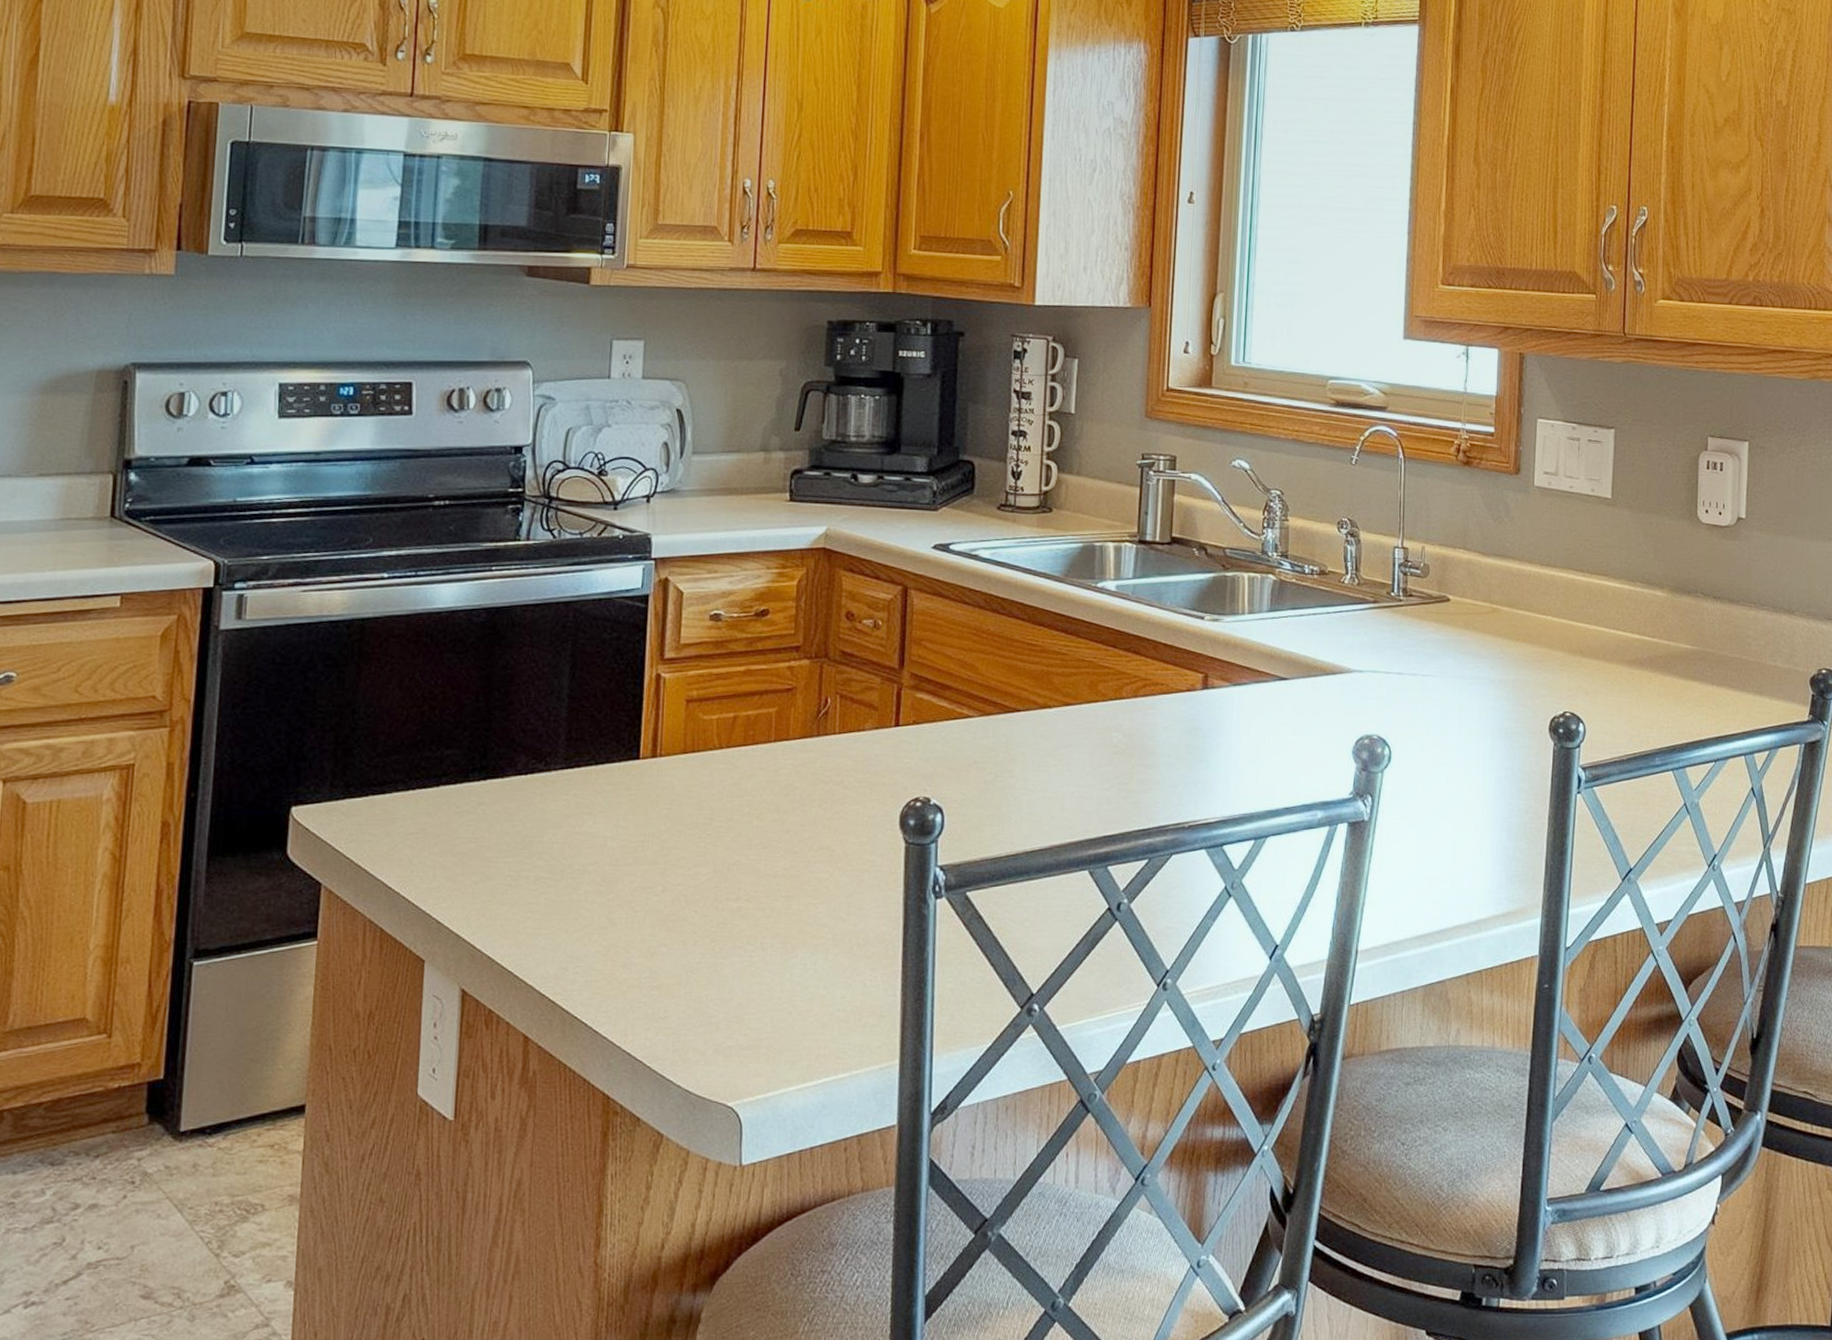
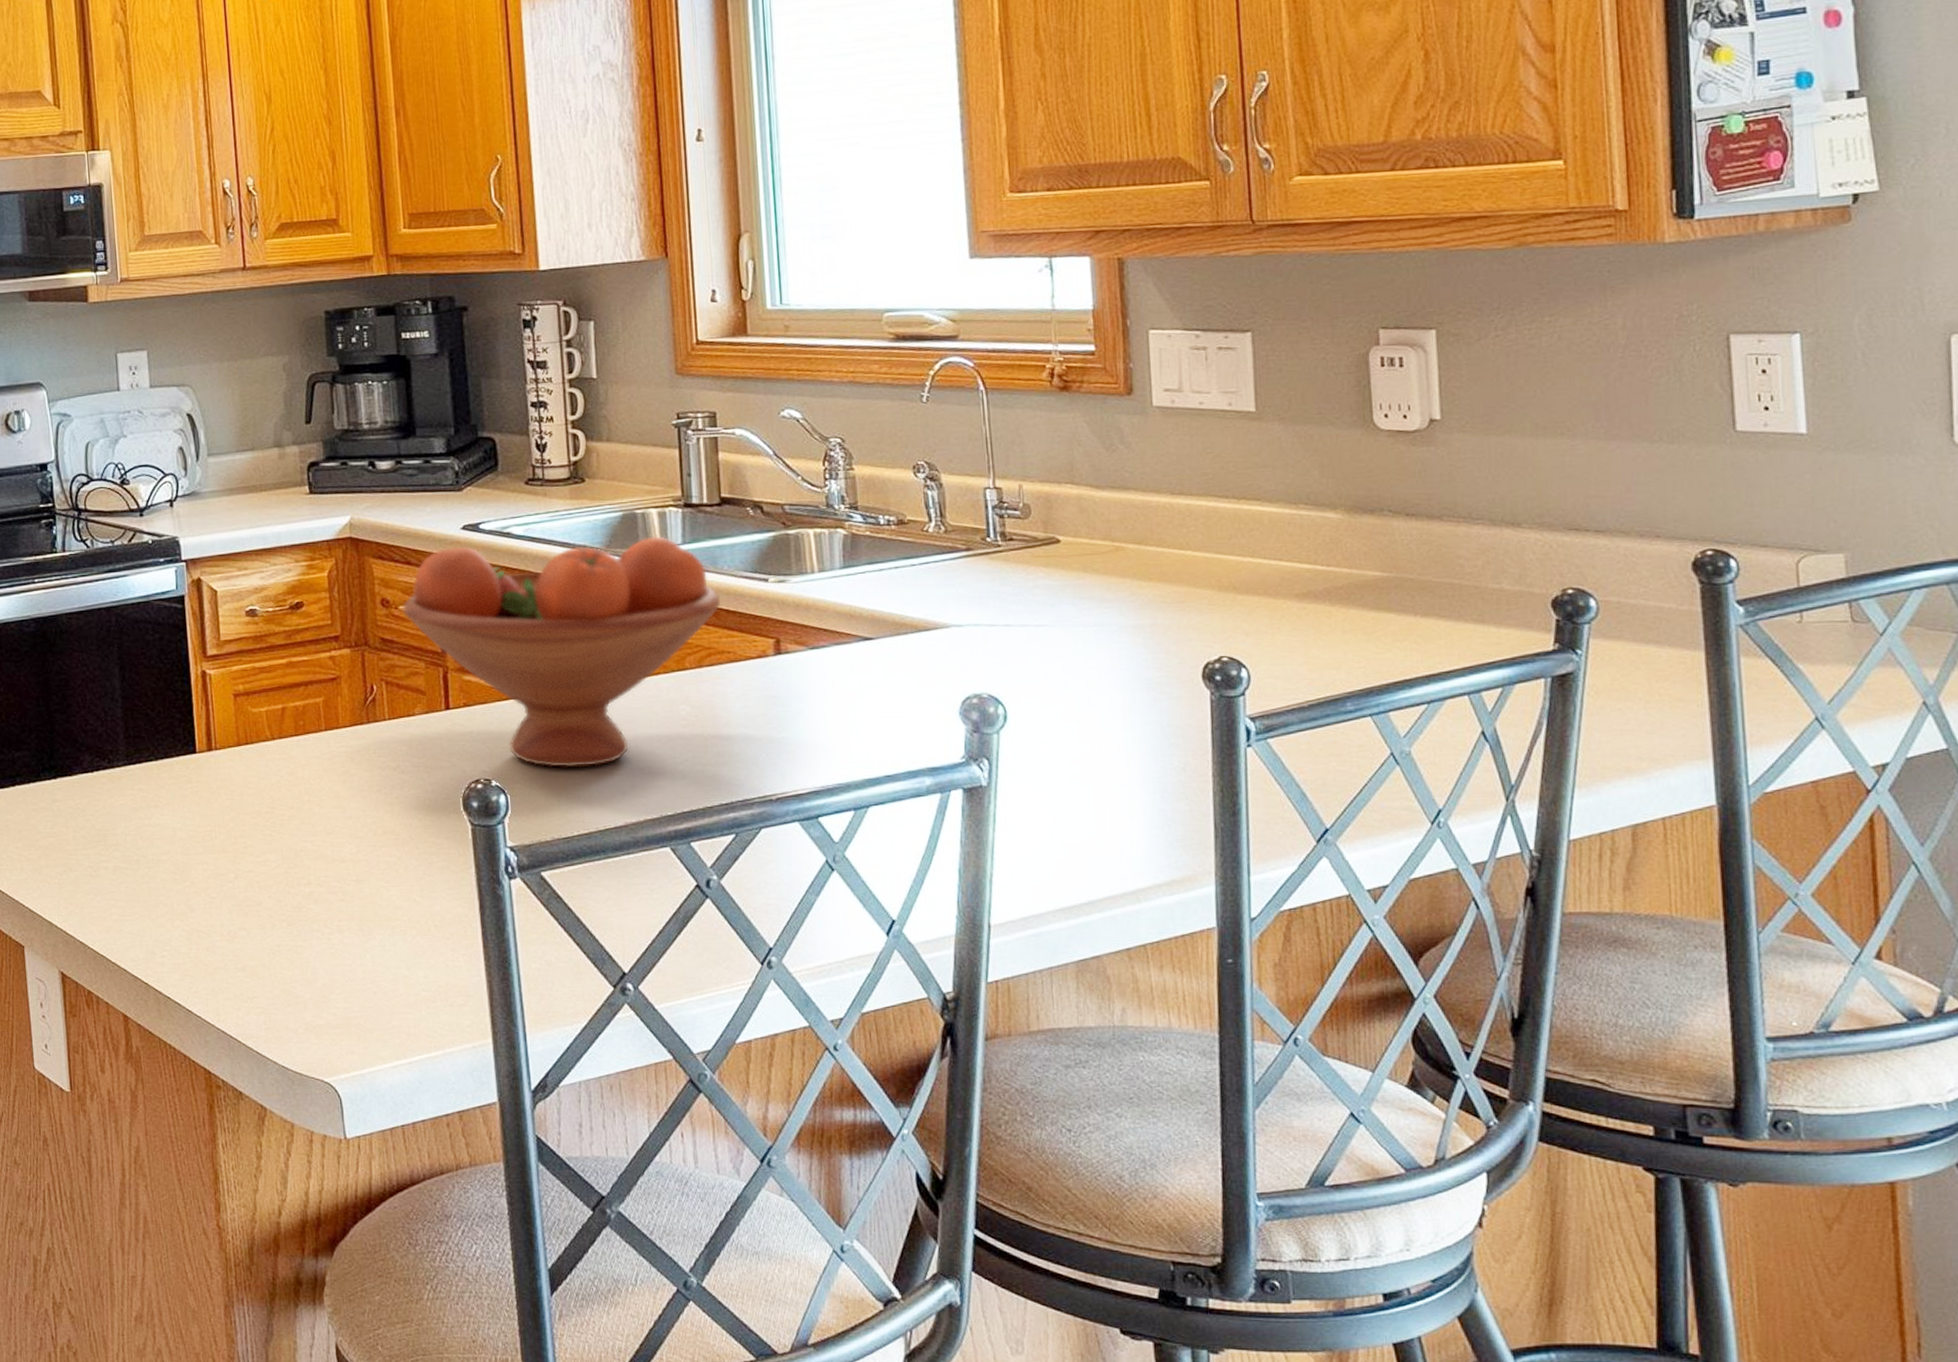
fruit bowl: none [866,565,1161,790] -> present [403,536,721,768]

